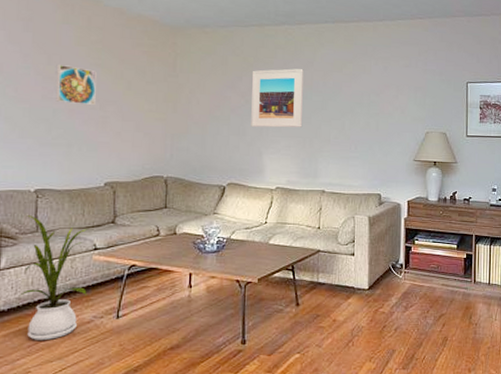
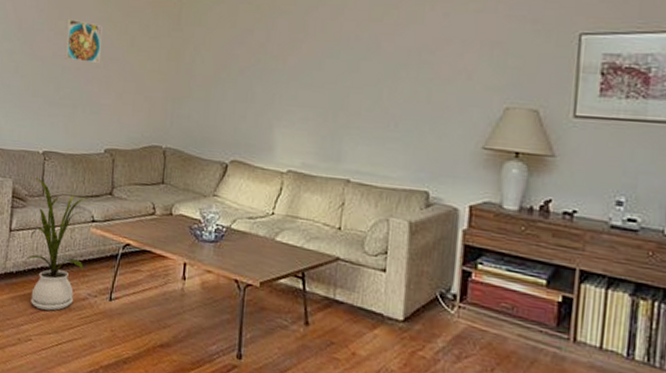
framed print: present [251,68,304,128] -> none [261,18,330,95]

